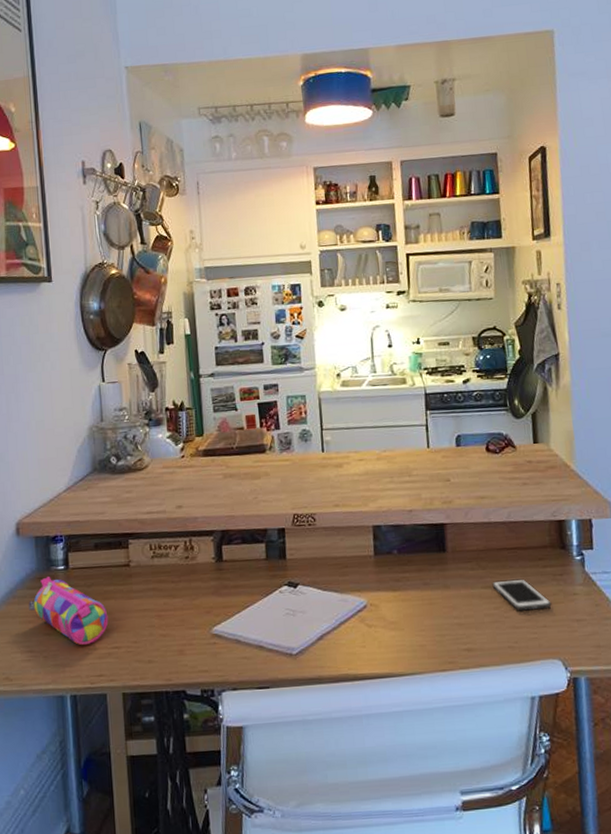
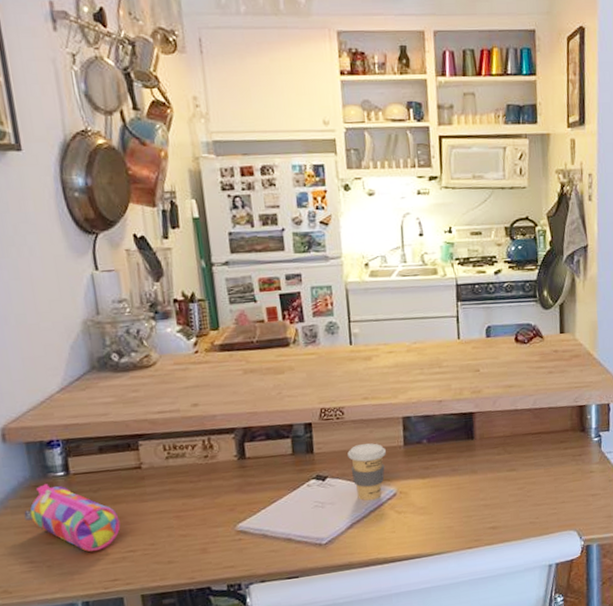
coffee cup: none [319,551,356,612] -> present [347,443,386,501]
cell phone: present [492,579,552,611] -> none [516,460,570,490]

